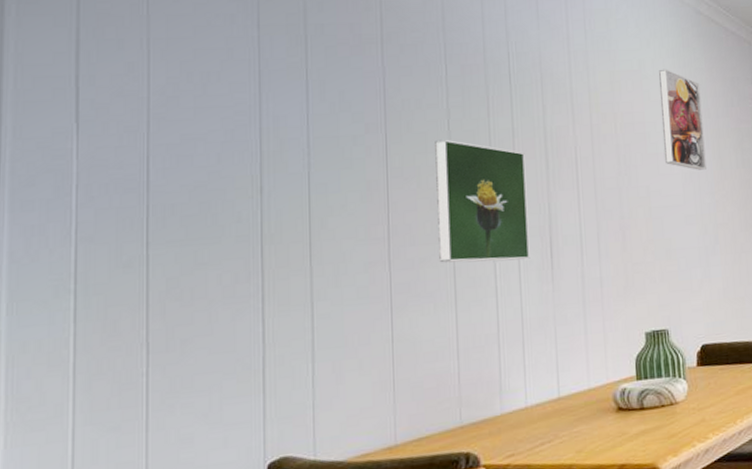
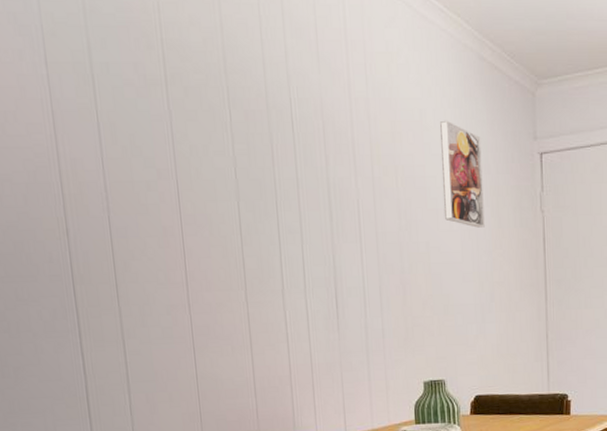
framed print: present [435,139,530,263] -> none [223,187,317,309]

